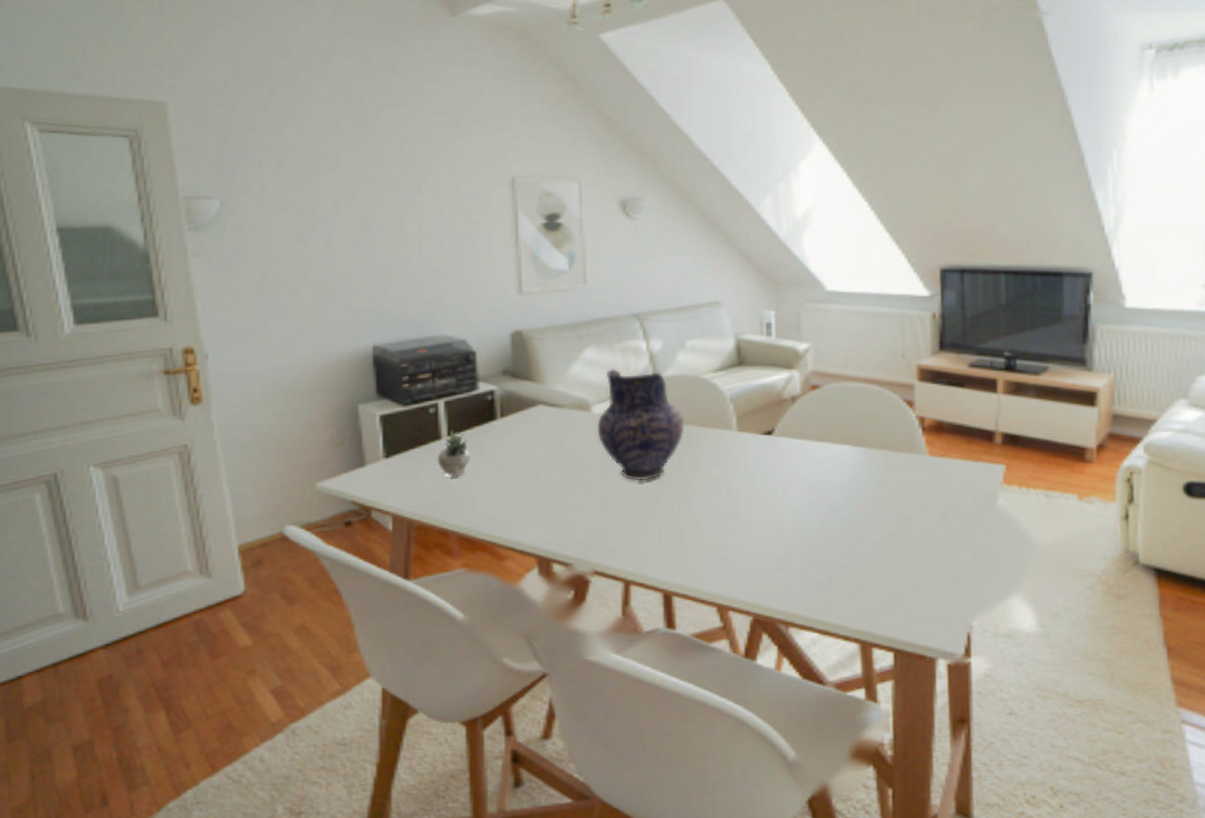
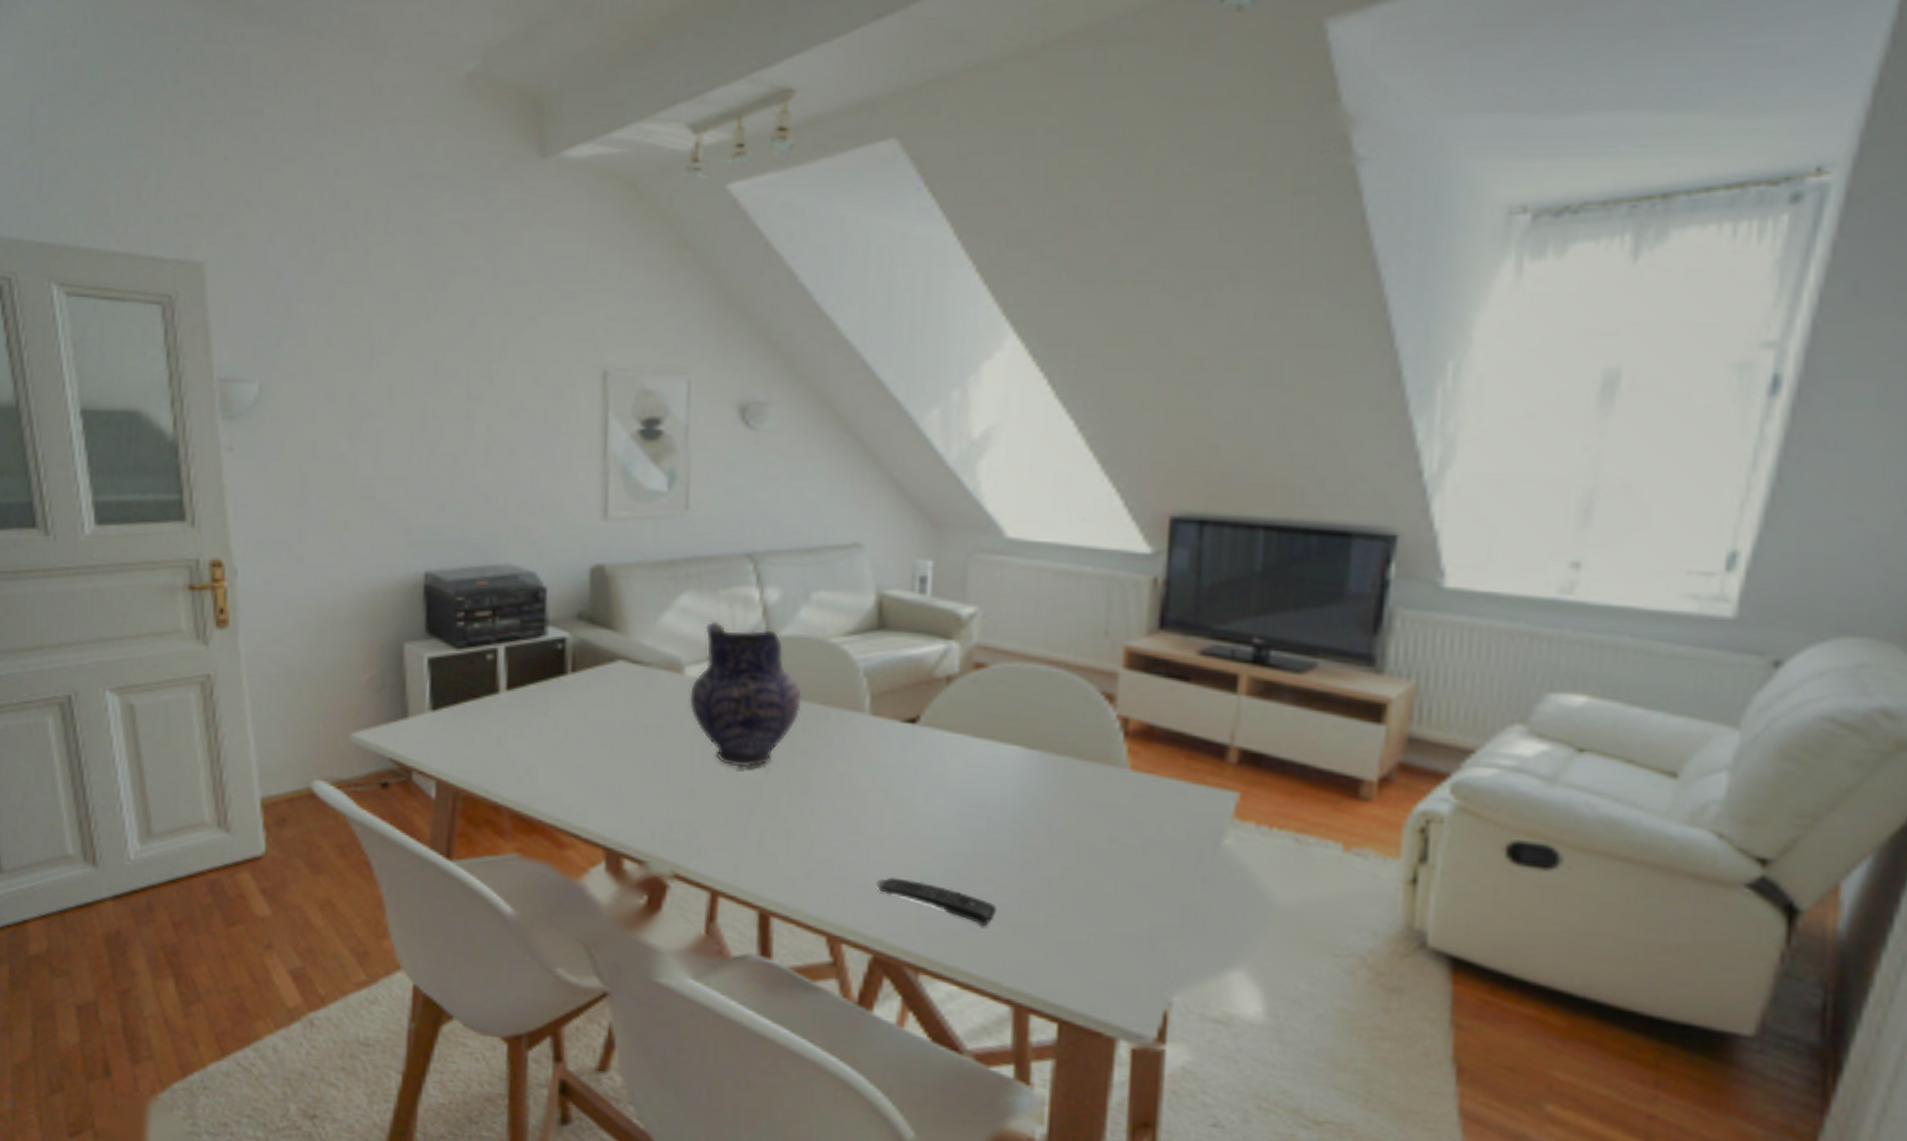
succulent plant: present [437,419,499,477] -> none [492,674,570,741]
remote control: none [751,554,842,585] -> present [876,877,996,927]

